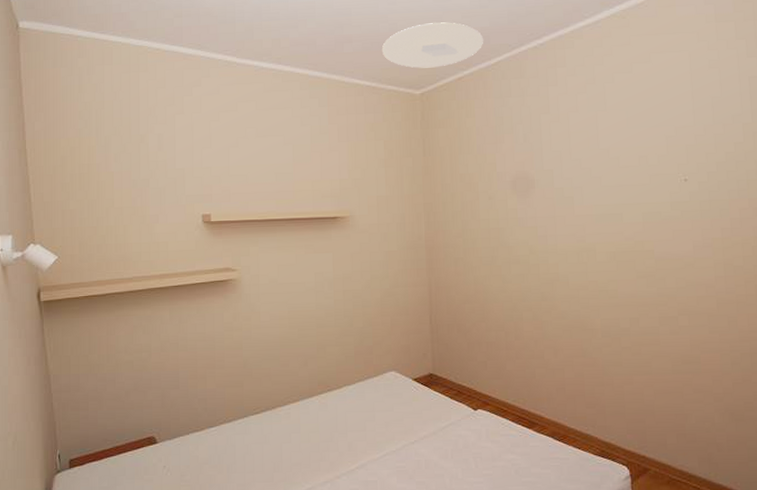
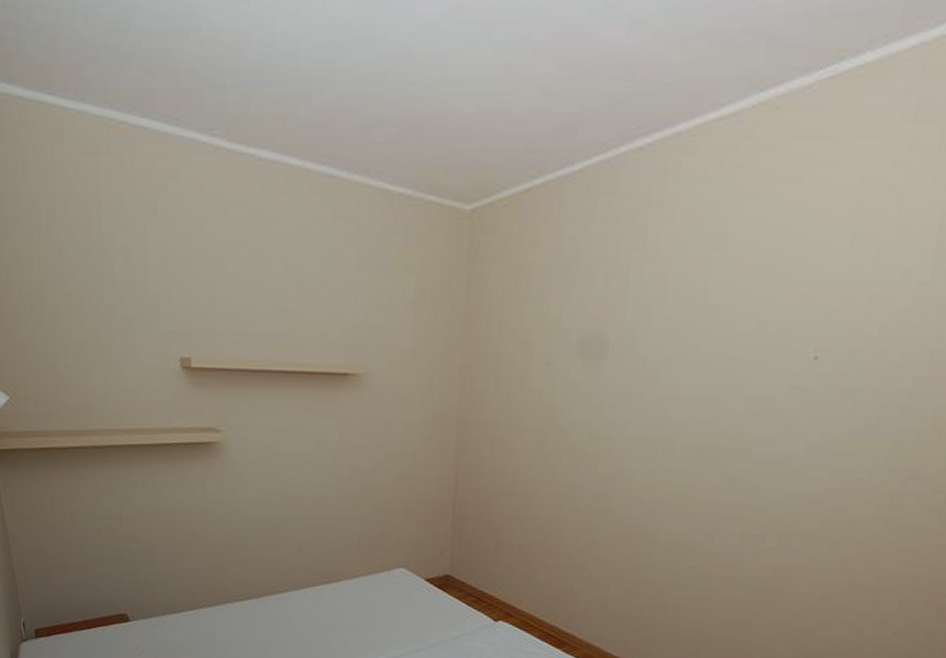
ceiling light: present [381,22,483,69] -> none [423,102,568,172]

